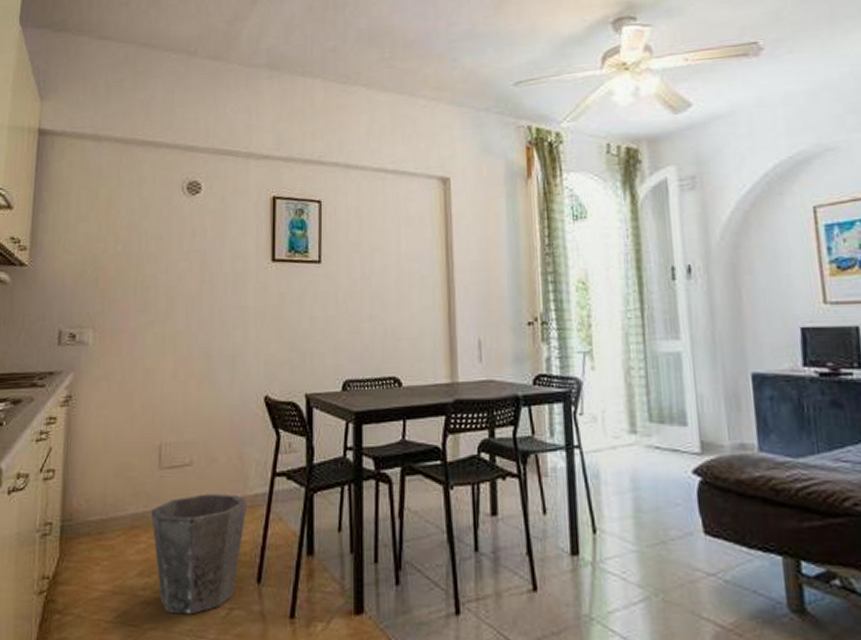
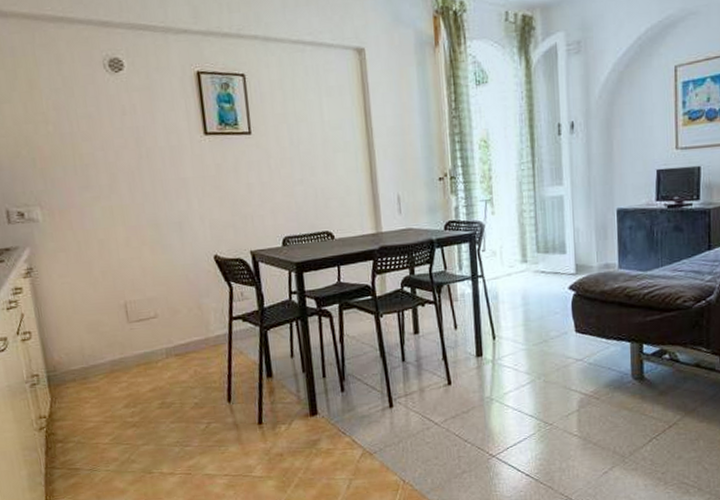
waste bin: present [151,494,248,615] -> none [126,337,212,432]

